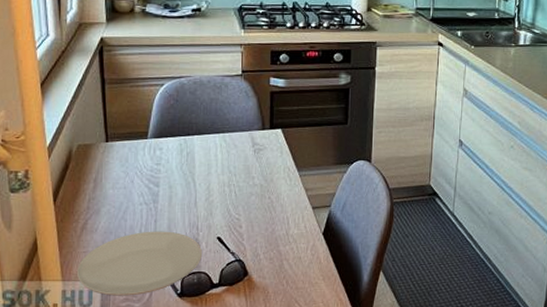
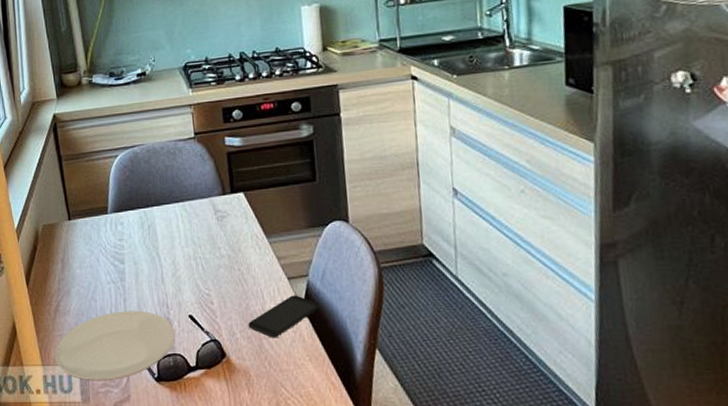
mobile phone: none [272,222,338,260] -> present [248,295,321,338]

